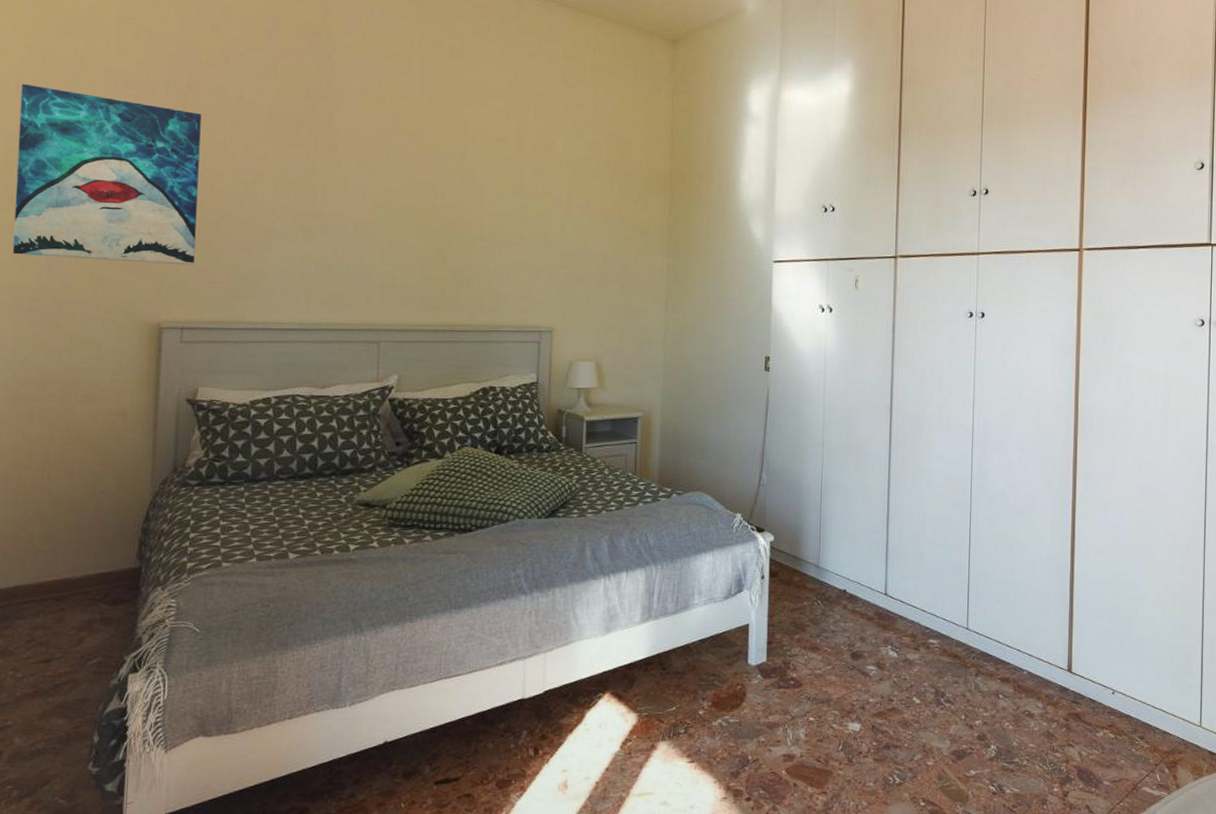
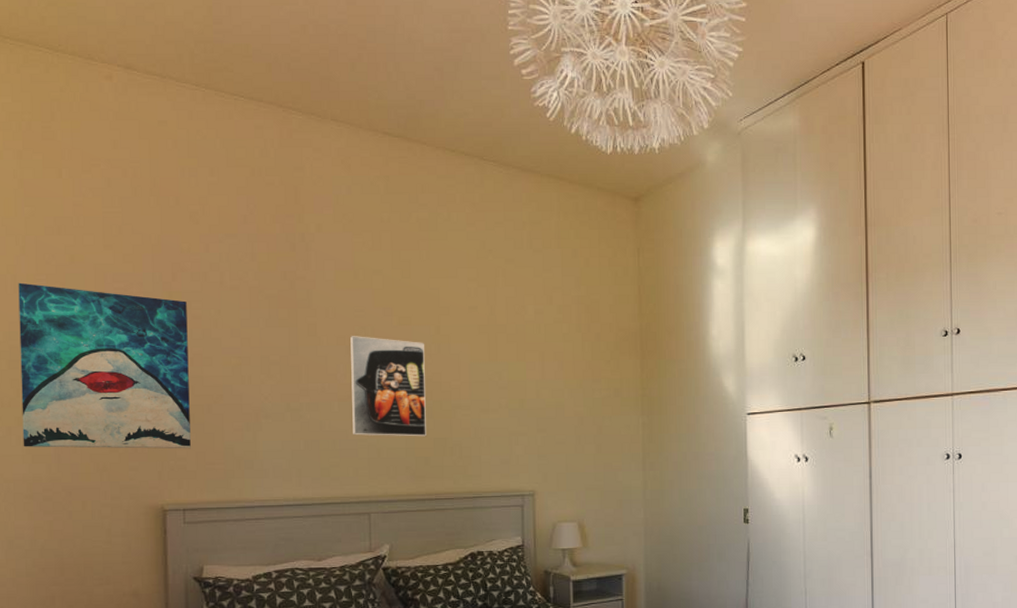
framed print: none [367,160,448,267] -> present [350,336,426,437]

